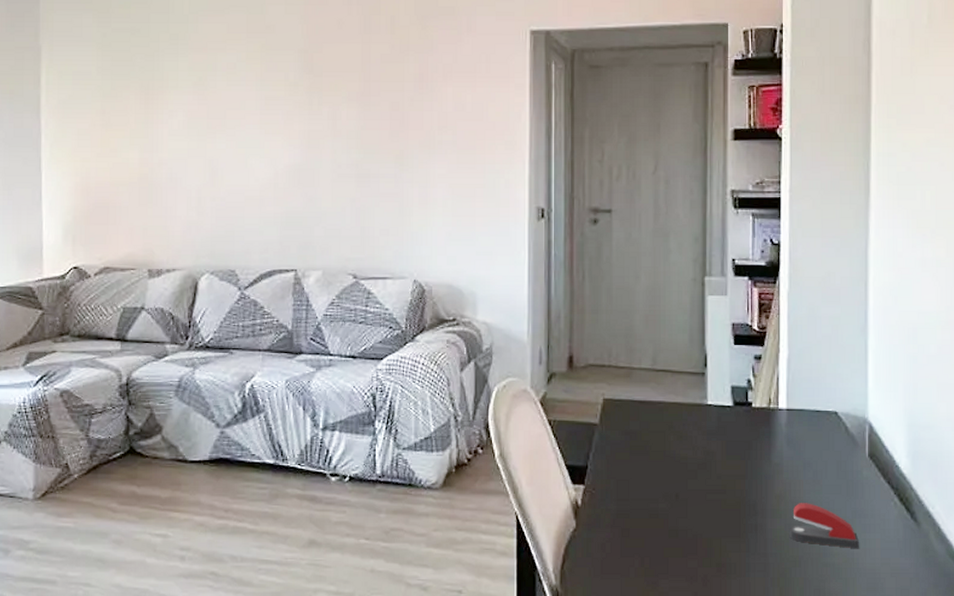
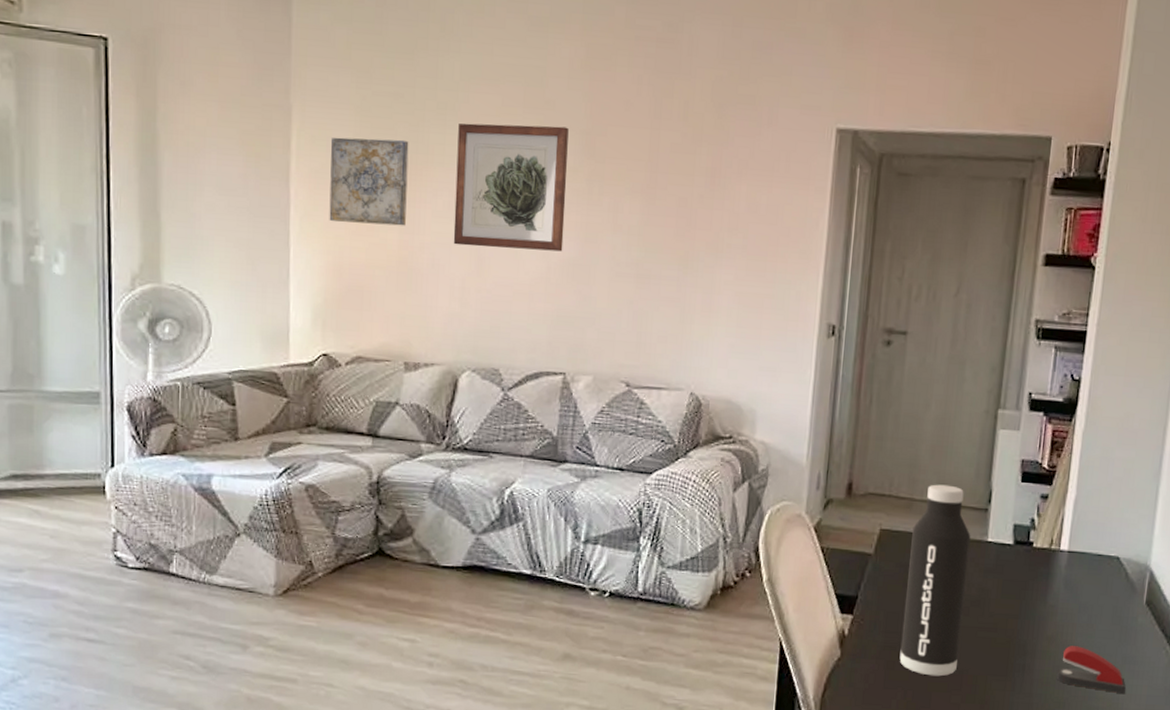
wall art: none [76,69,146,147] -> present [329,137,409,226]
wall art: none [188,47,289,159] -> present [453,123,569,252]
water bottle: none [633,352,691,542] -> present [899,484,971,677]

